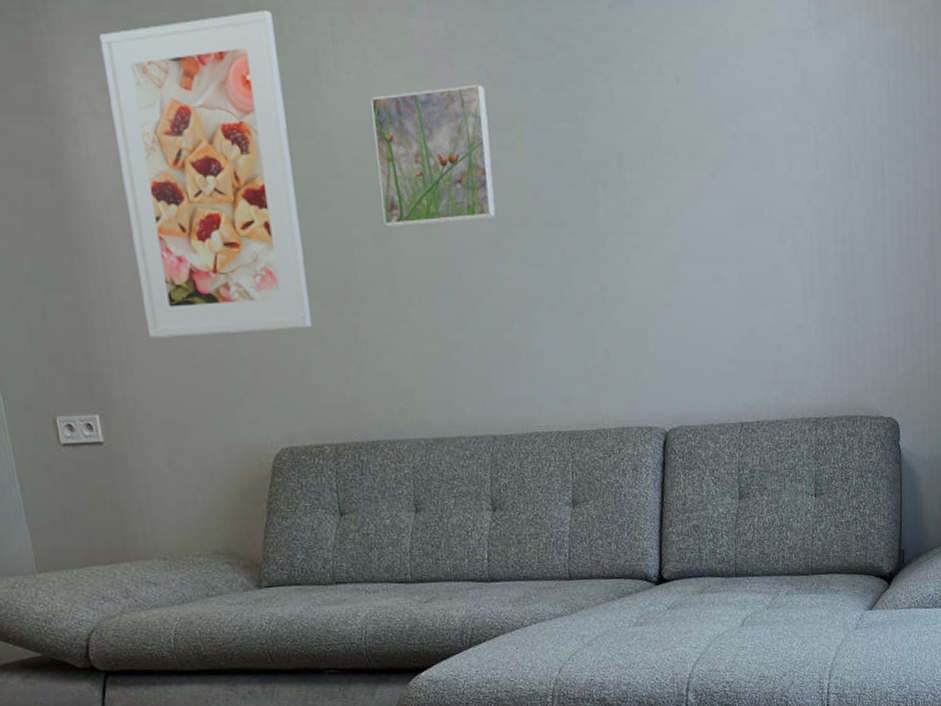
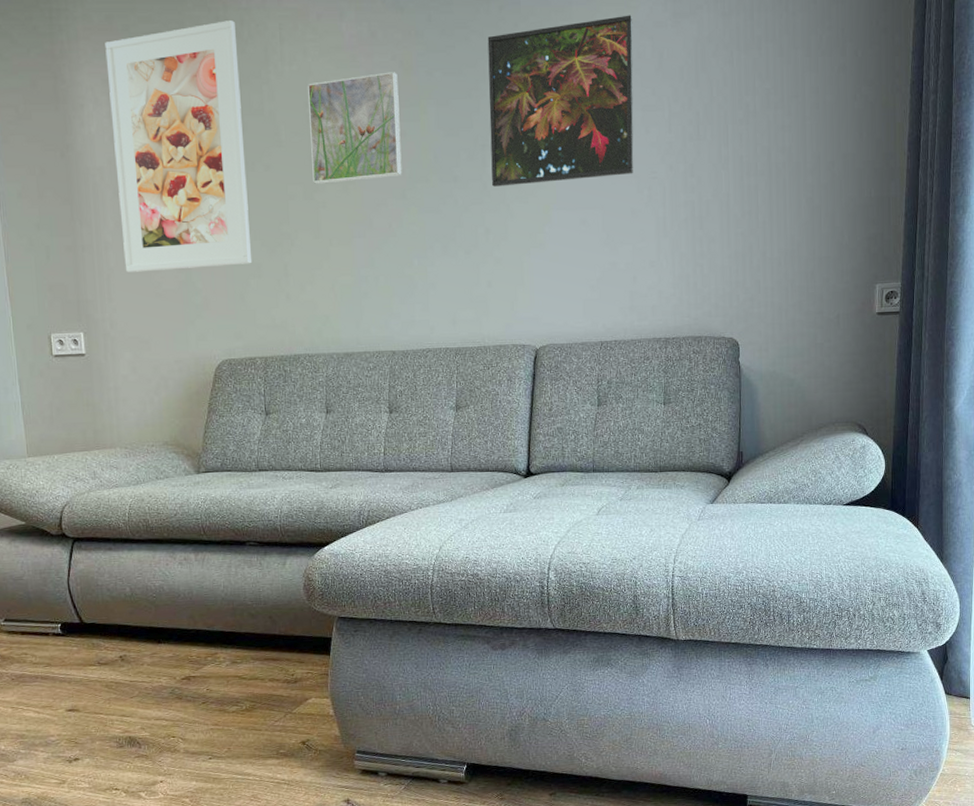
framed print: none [594,21,775,233] -> present [487,15,634,187]

